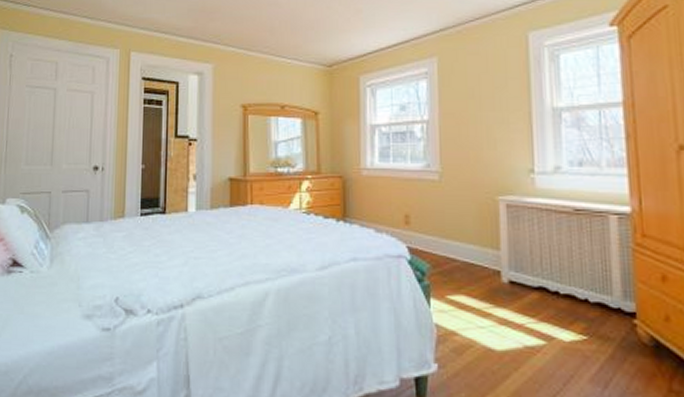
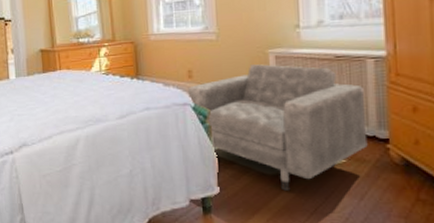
armchair: none [404,213,612,372] -> present [188,64,368,191]

